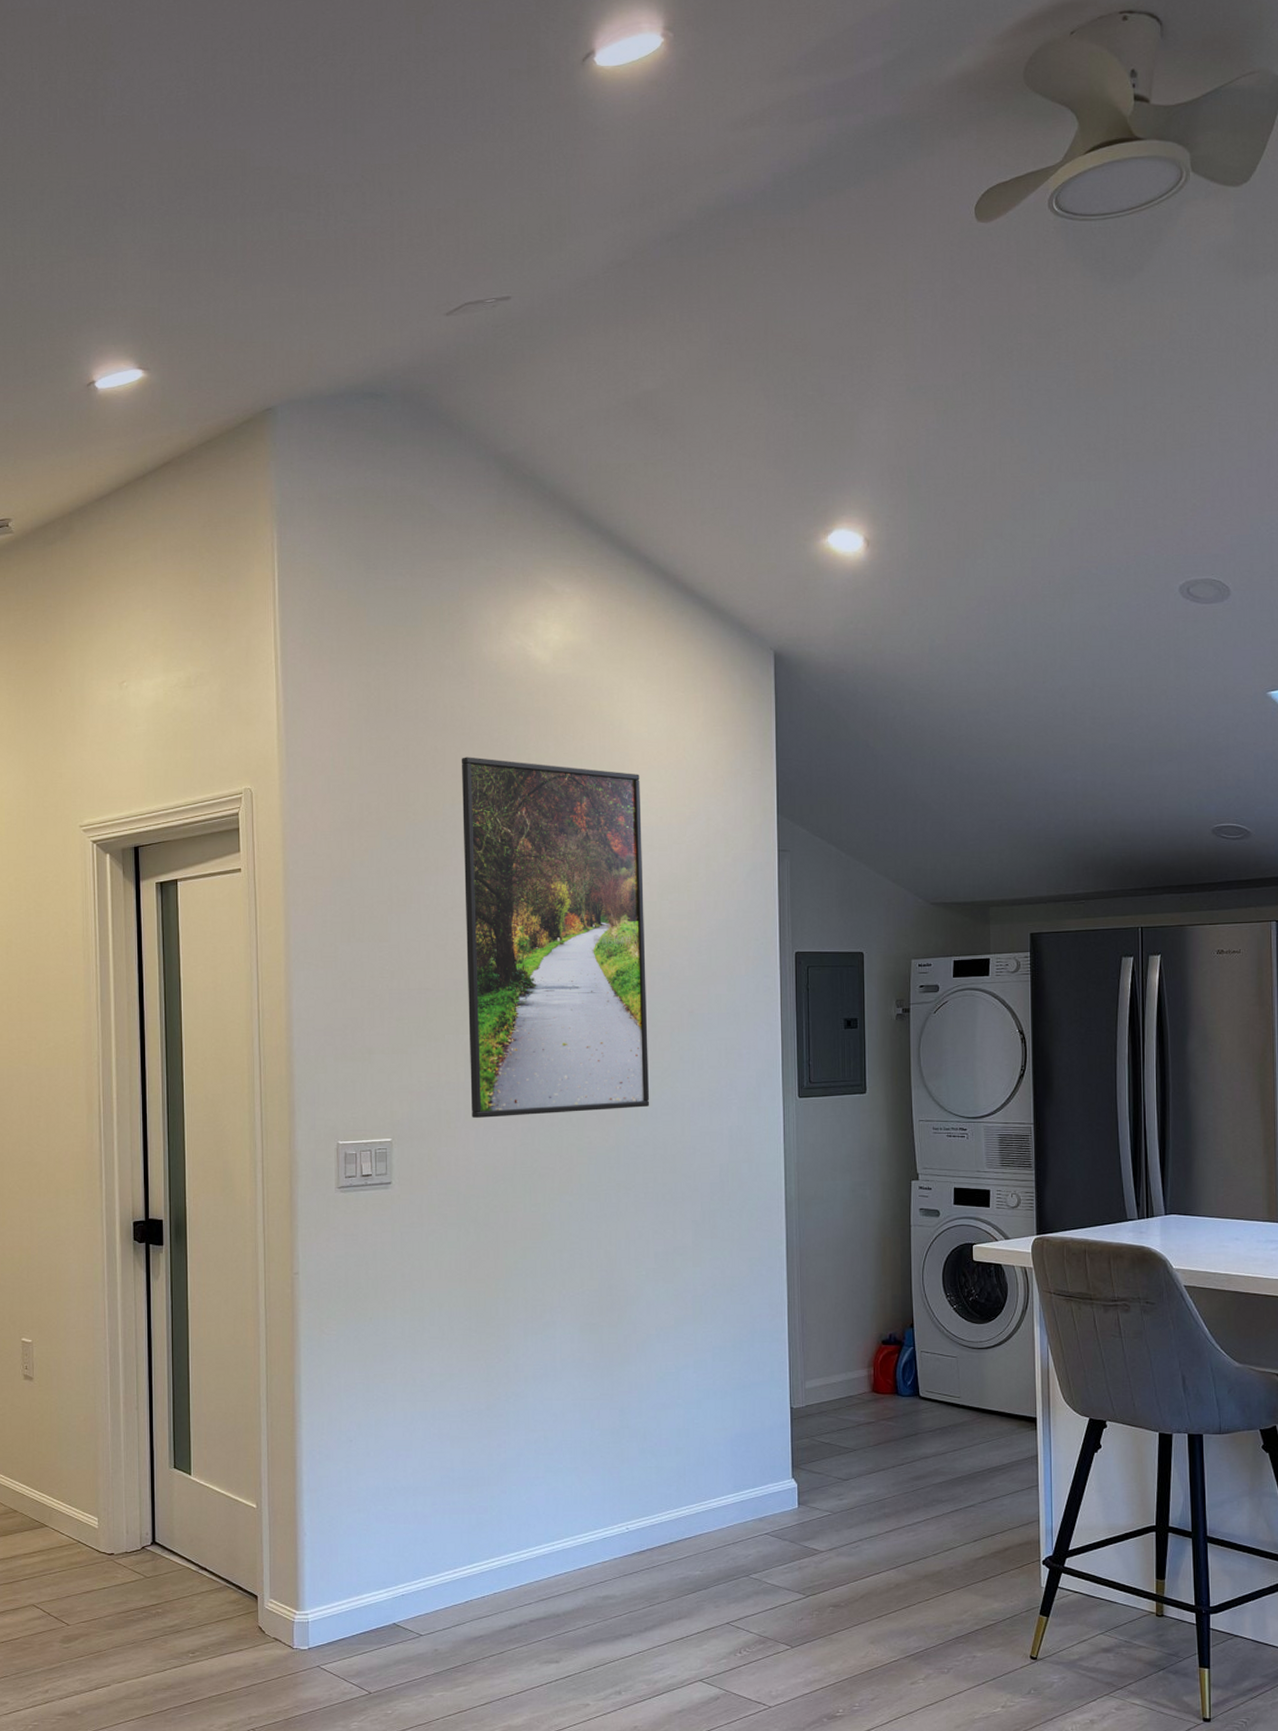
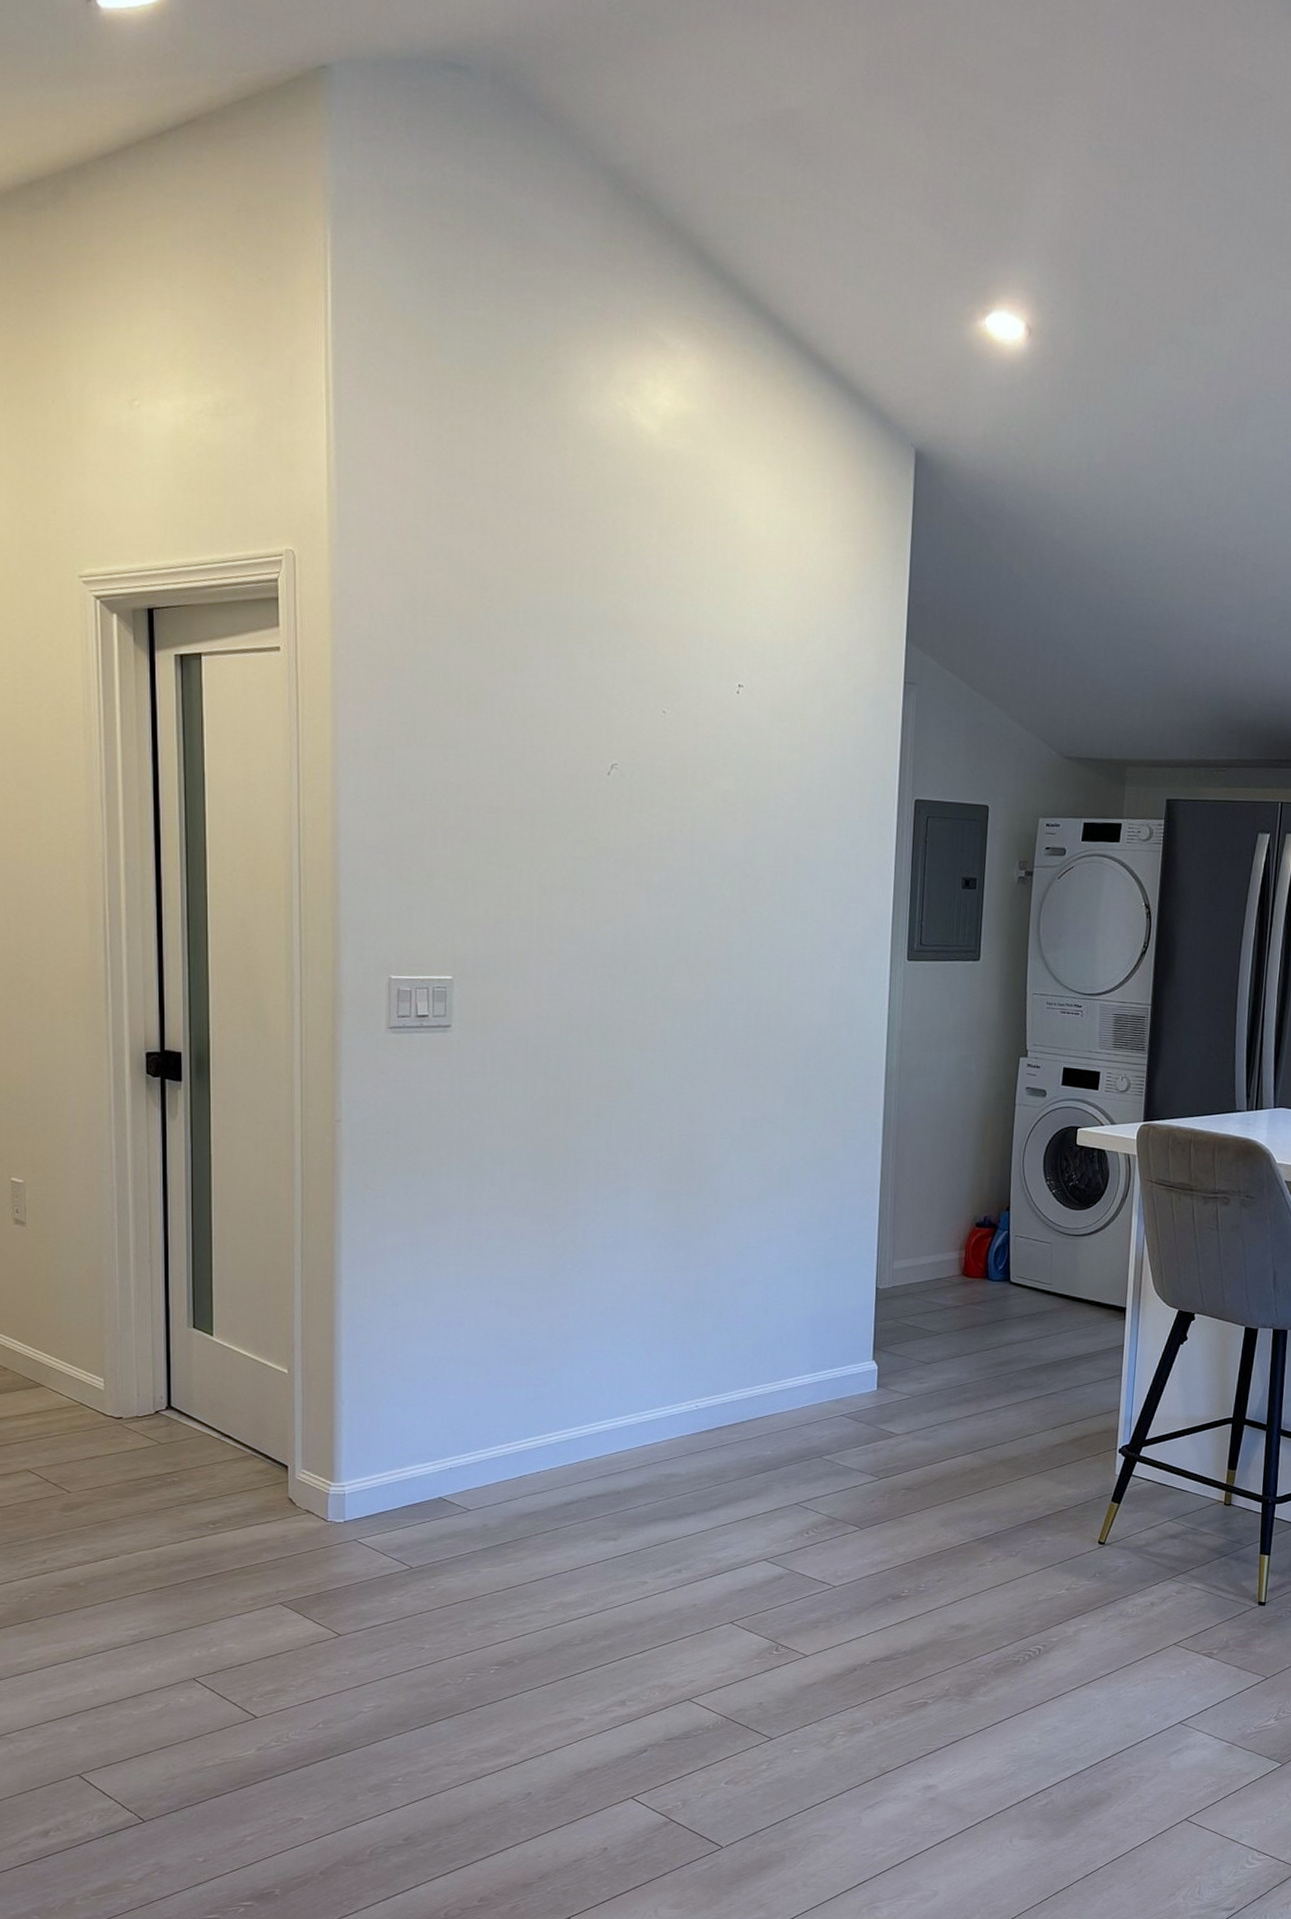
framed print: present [461,757,650,1118] -> none [544,537,755,960]

